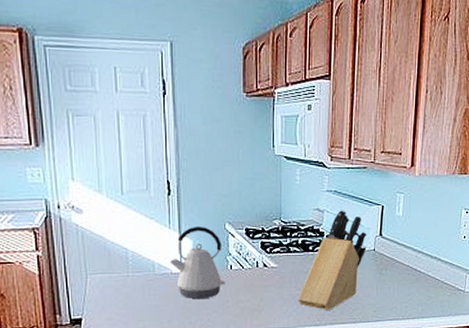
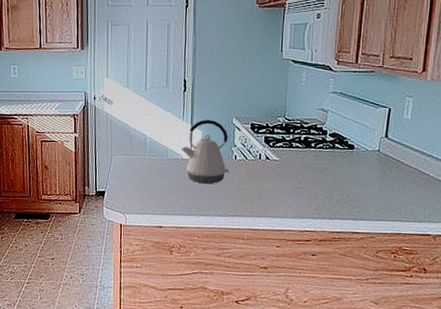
knife block: present [298,210,367,310] -> none [297,111,372,205]

